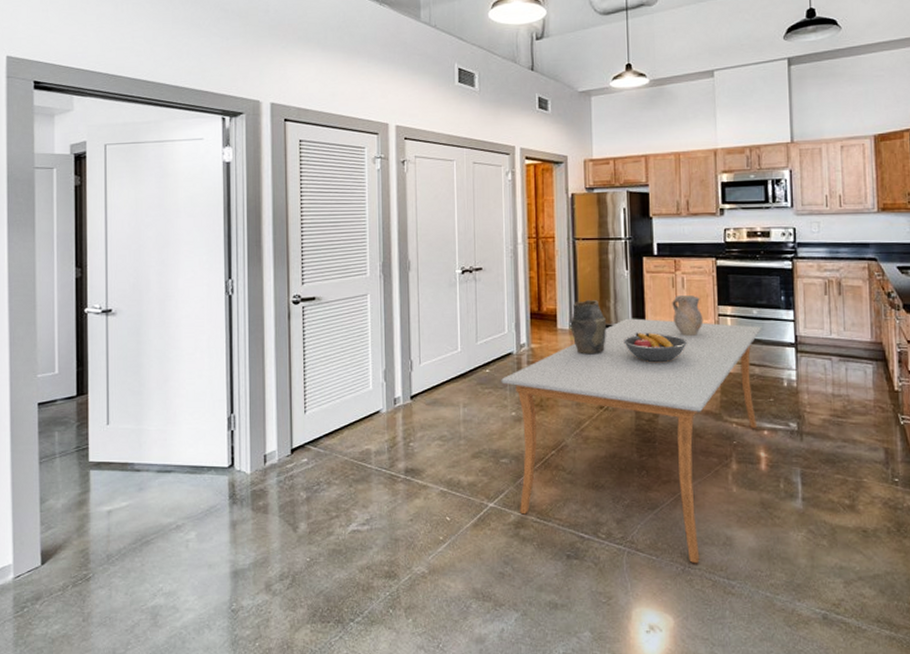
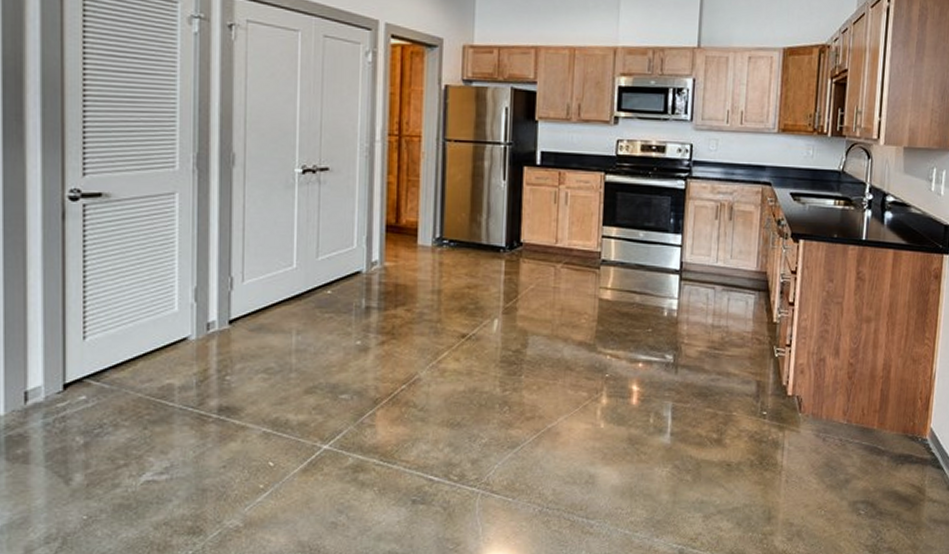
dining table: present [501,318,762,564] -> none [345,236,647,504]
vase: present [570,299,606,355] -> none [433,212,475,276]
fruit bowl: present [623,332,688,363] -> none [494,253,566,288]
pitcher: present [672,296,704,336] -> none [552,213,586,258]

